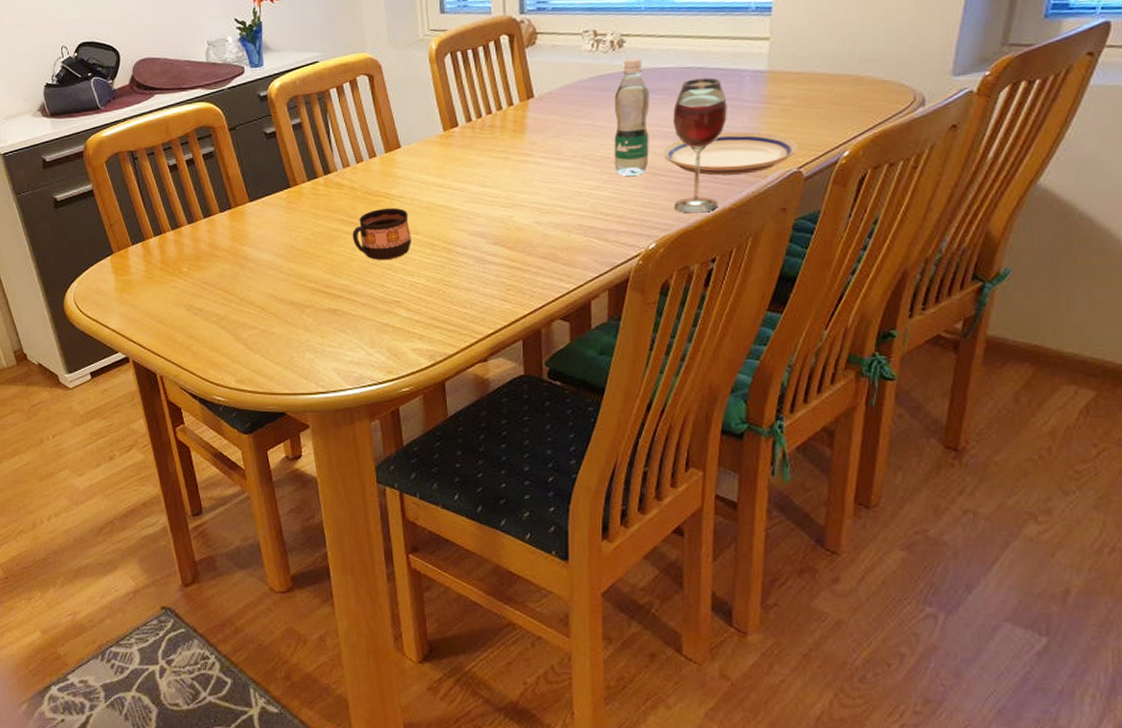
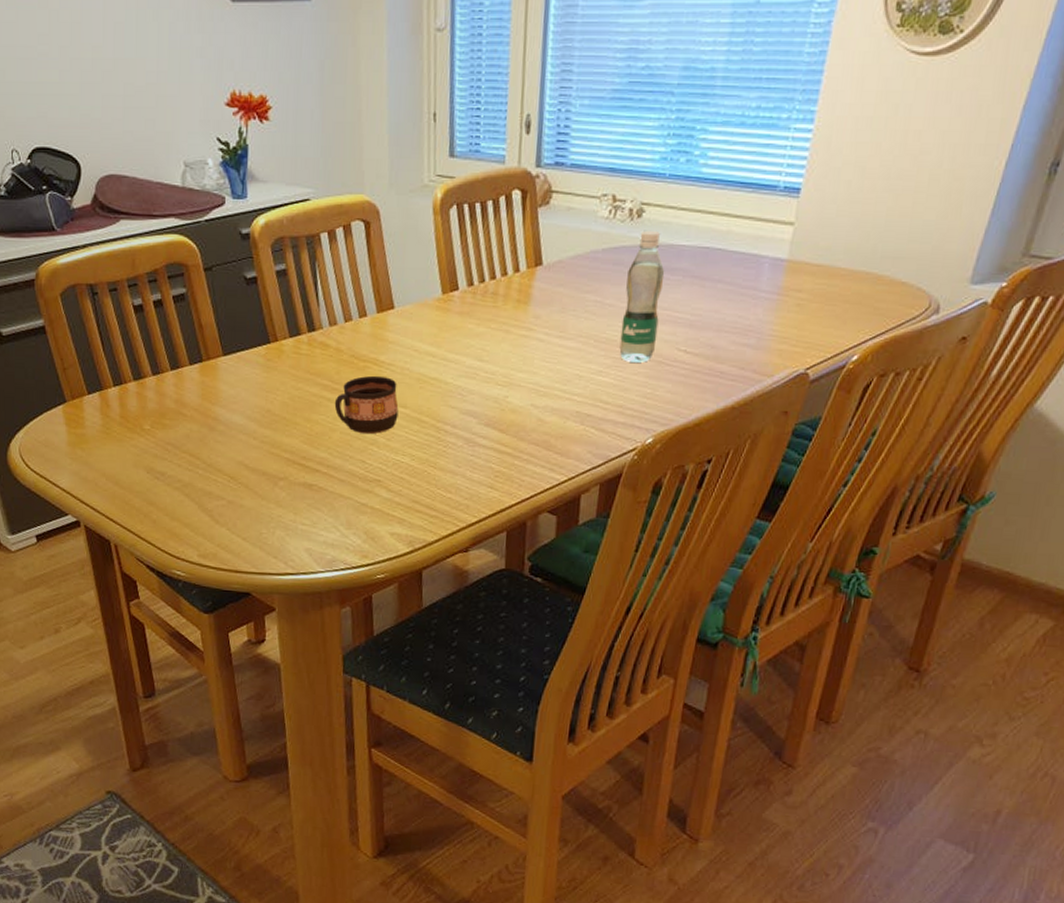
plate: present [663,131,797,176] -> none [671,324,808,371]
wineglass: present [673,77,727,213] -> none [676,261,743,409]

